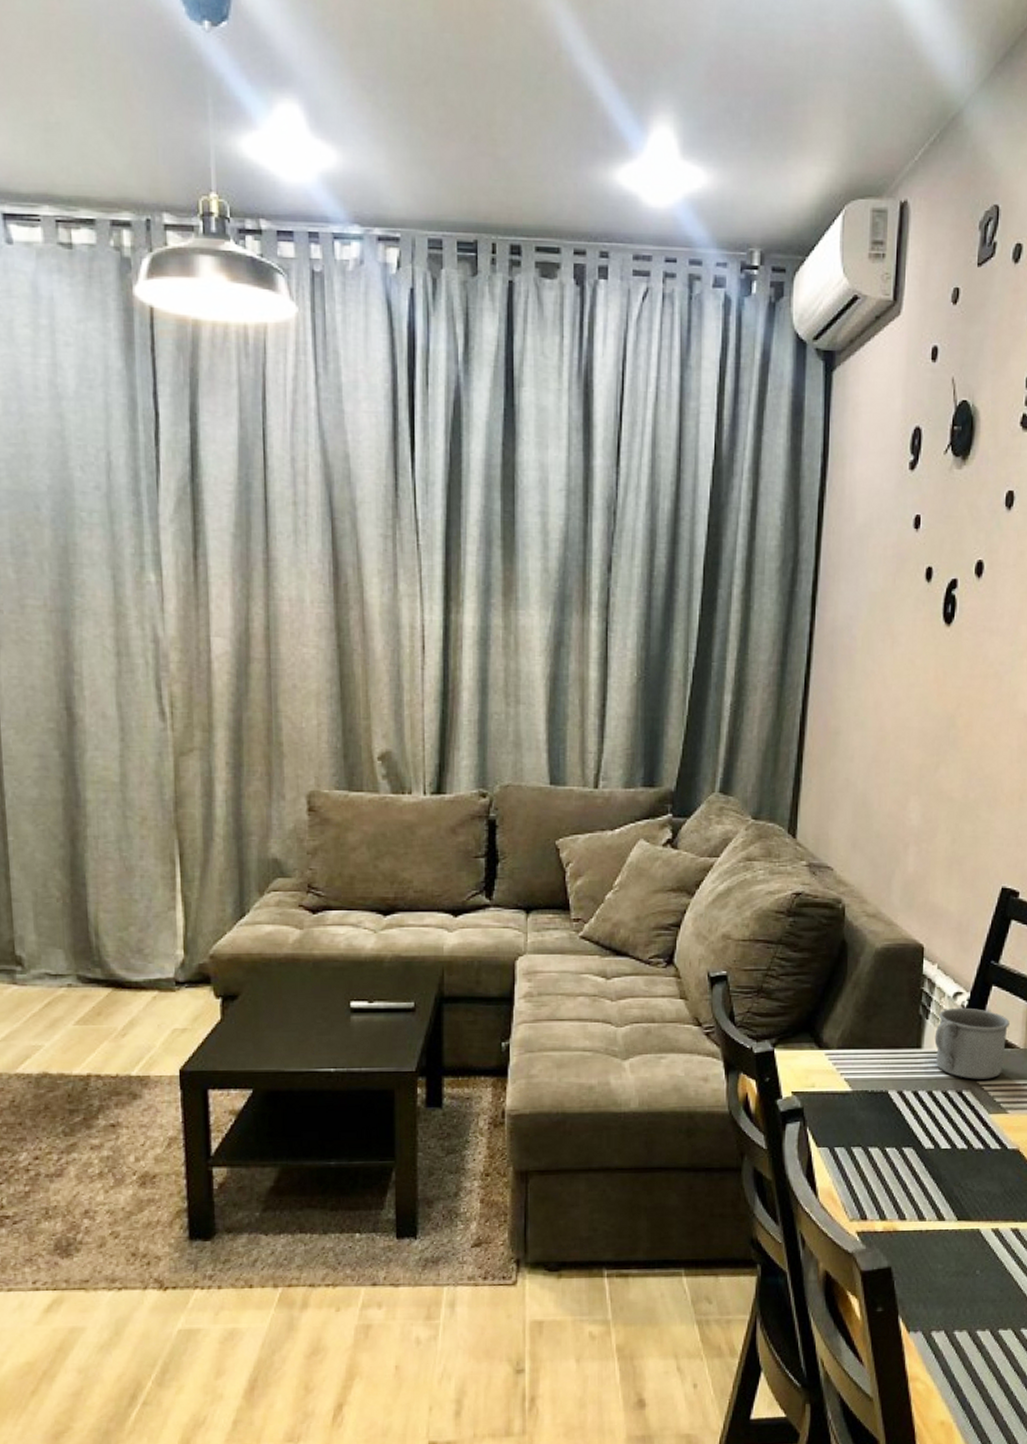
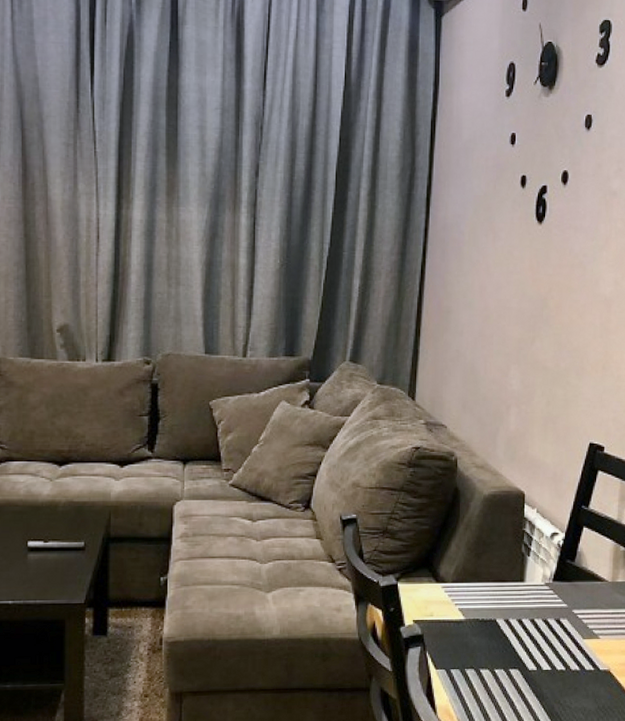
mug: present [934,1007,1010,1079] -> none [535,546,599,609]

